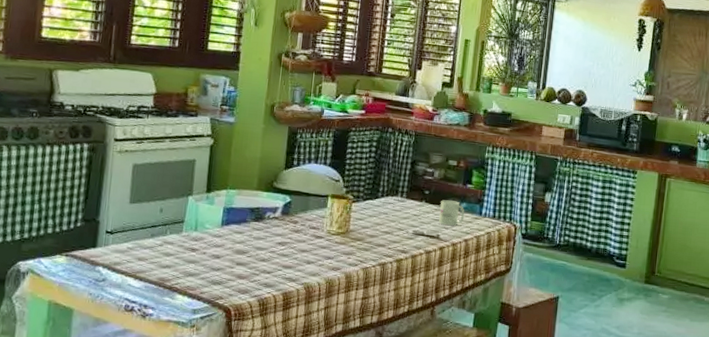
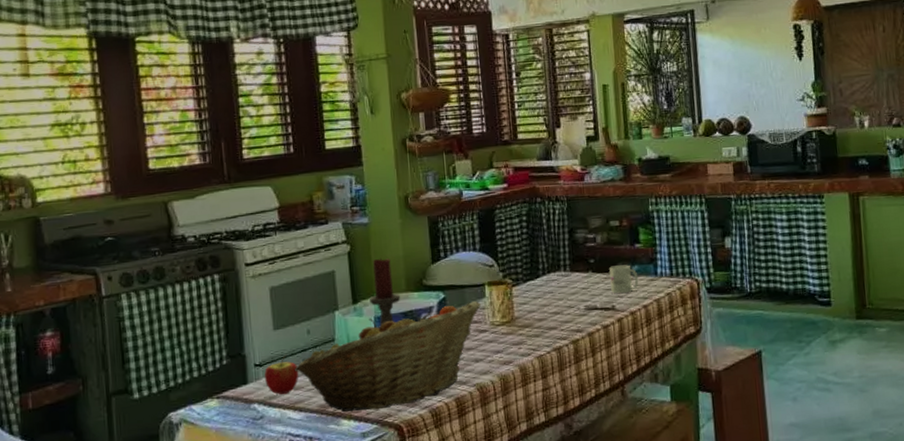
apple: none [113,226,146,263] -> present [264,353,299,395]
fruit basket: none [142,207,321,291] -> present [295,300,481,413]
candle holder: none [206,156,261,224] -> present [358,258,417,338]

